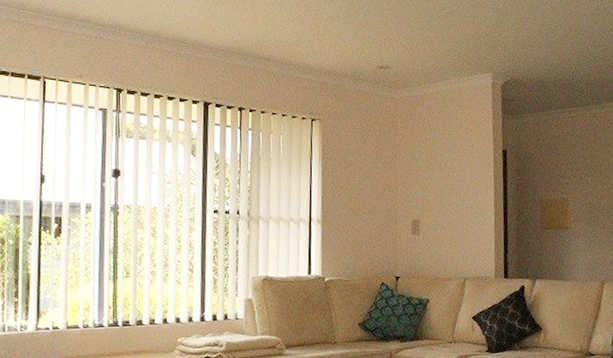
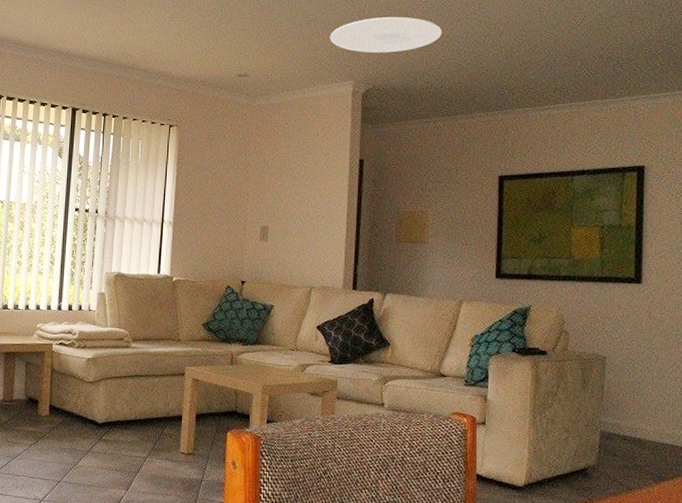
ceiling light: none [467,10,570,46] -> present [330,16,442,53]

